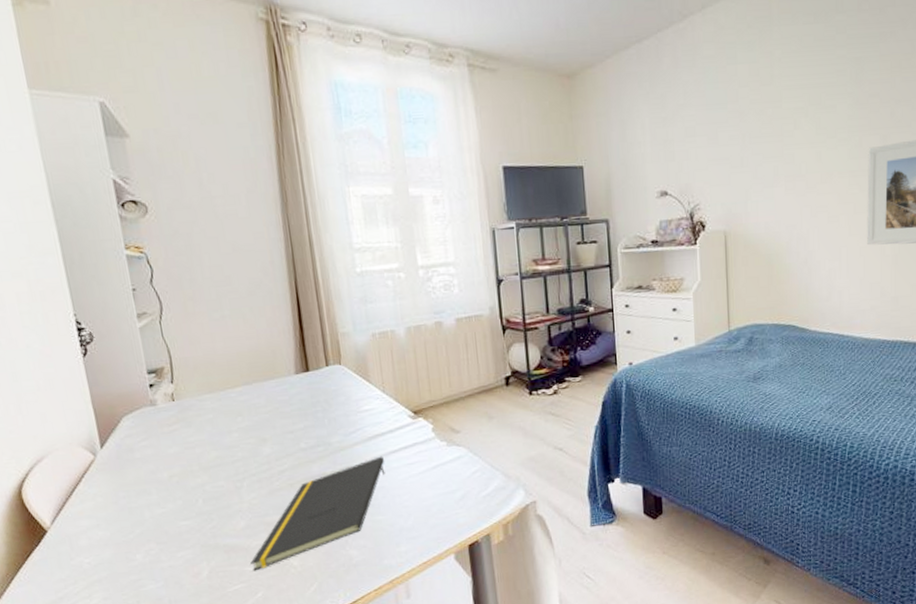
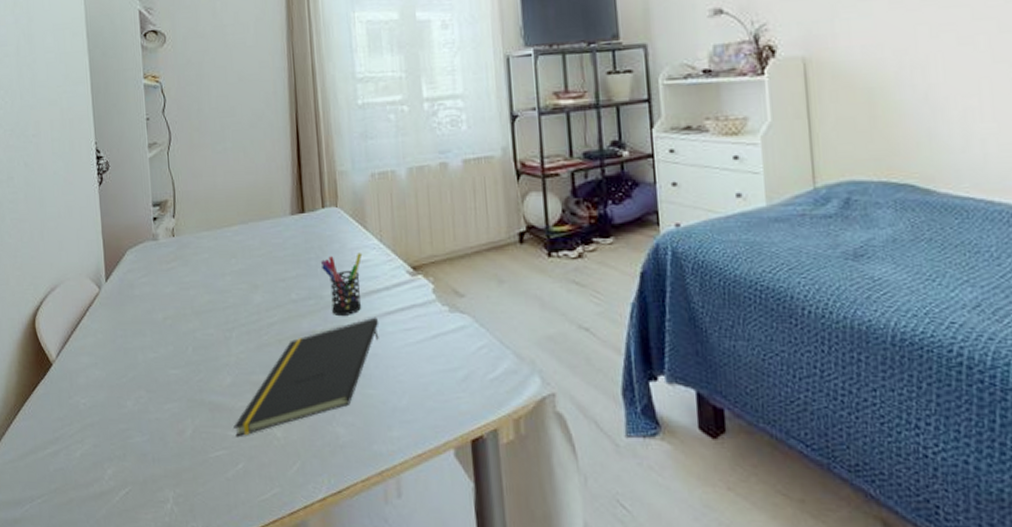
pen holder: none [327,403,369,458] -> present [320,253,363,315]

